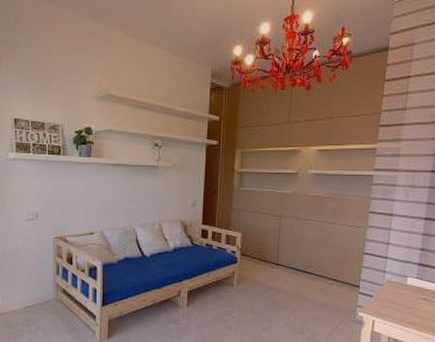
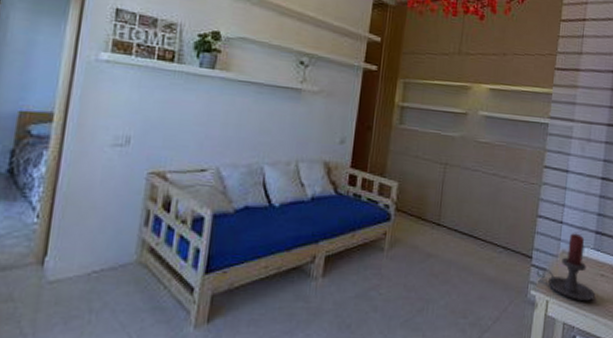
candle holder: none [363,266,418,321] -> present [536,233,596,302]

